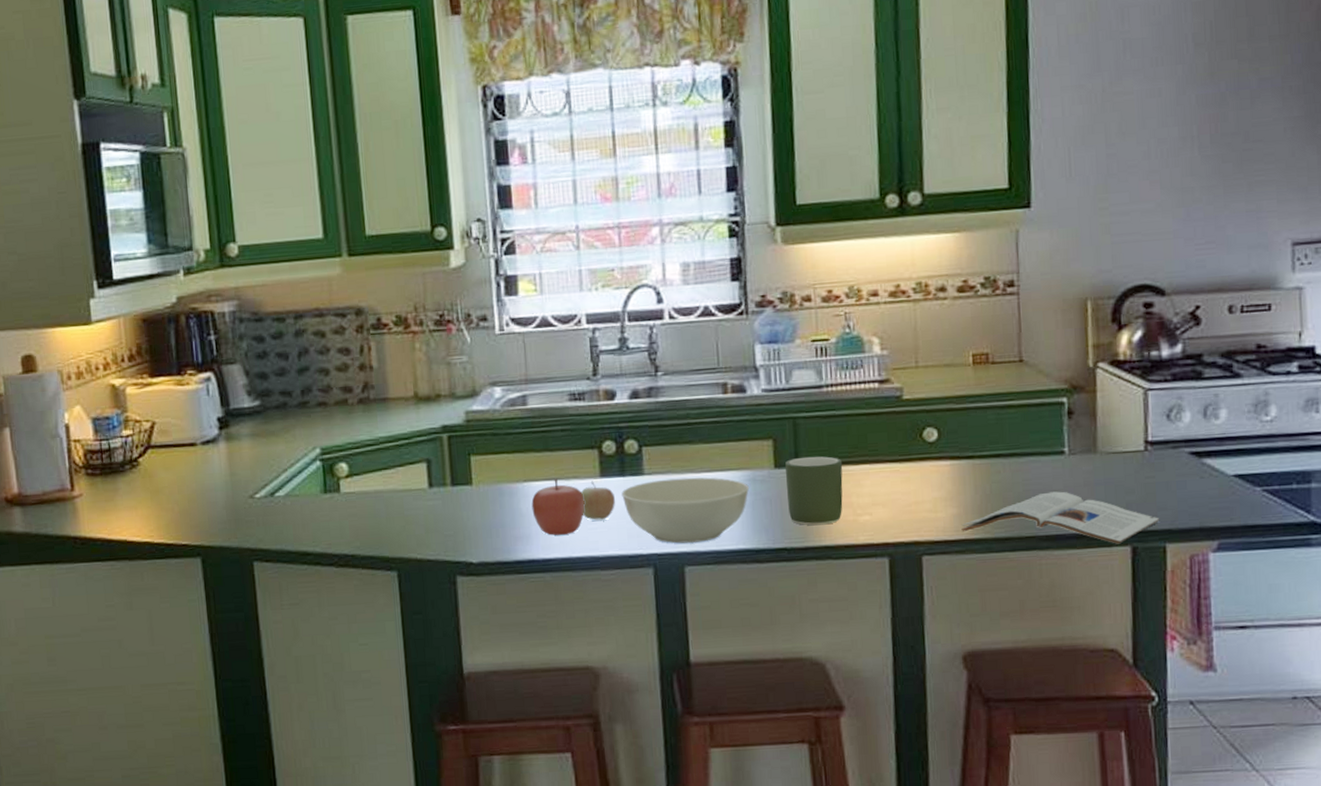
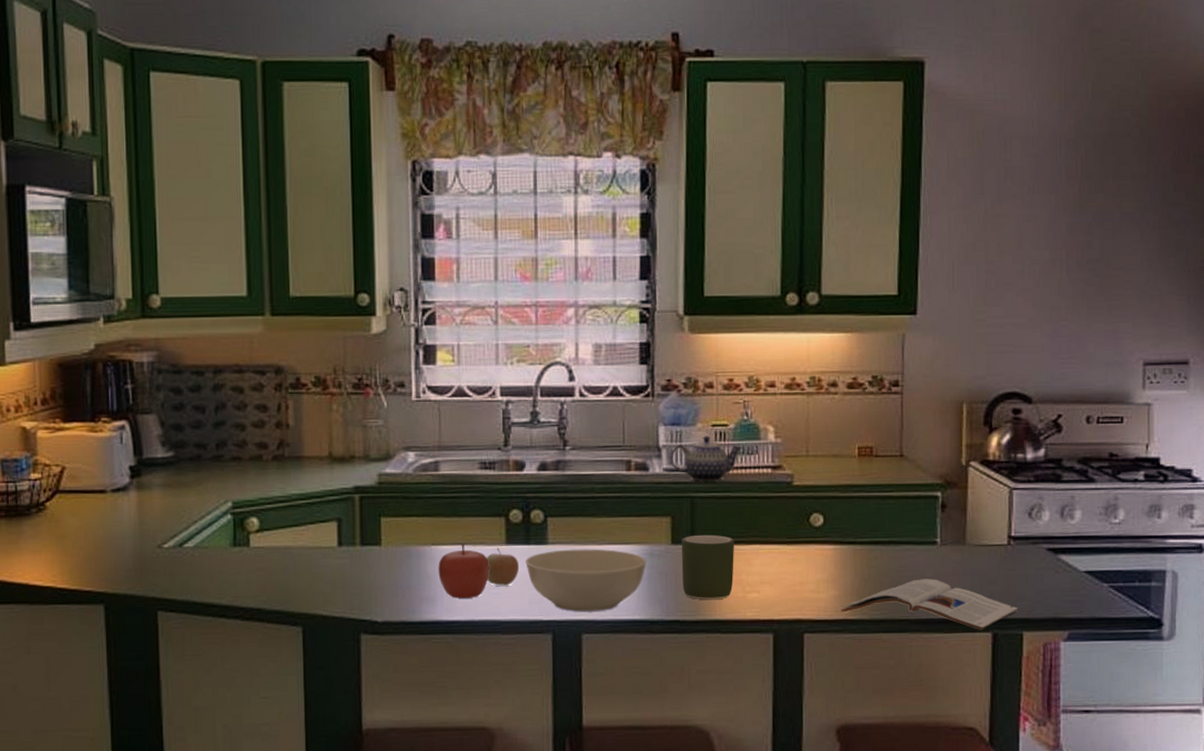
teapot: none [768,352,846,401] -> present [670,436,743,482]

